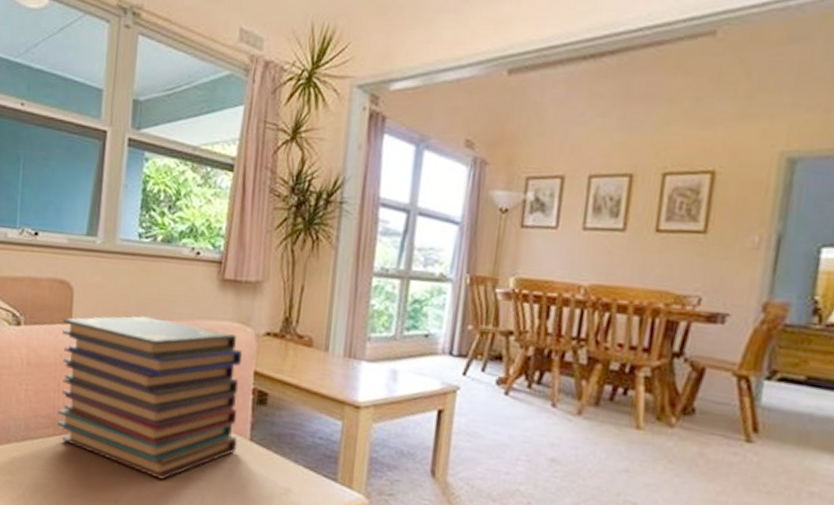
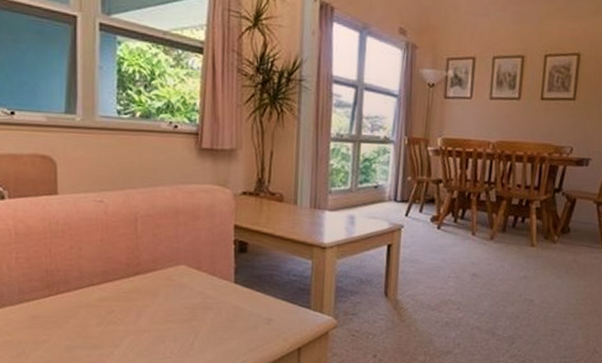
book stack: present [57,315,242,480] -> none [49,183,224,323]

